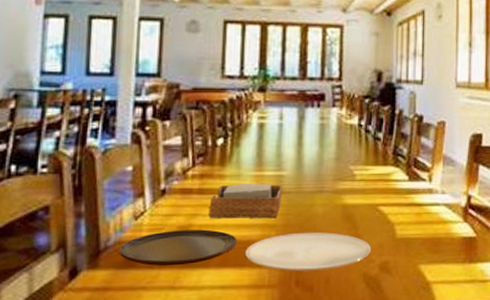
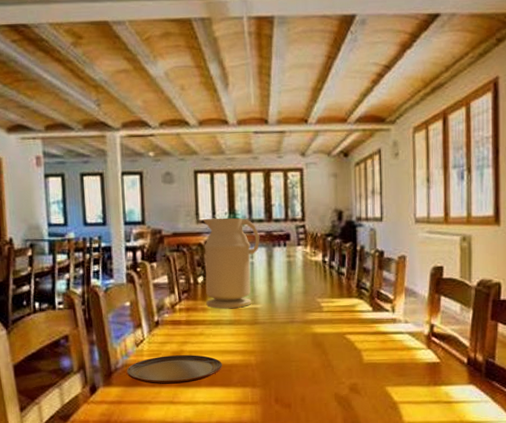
napkin holder: present [209,183,283,219] -> none [196,315,258,346]
water jug: none [223,73,292,175] -> present [203,218,260,309]
plate: present [245,232,372,272] -> none [230,357,341,391]

